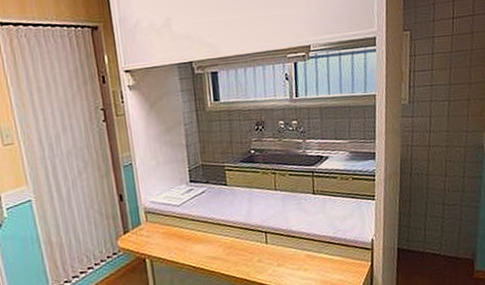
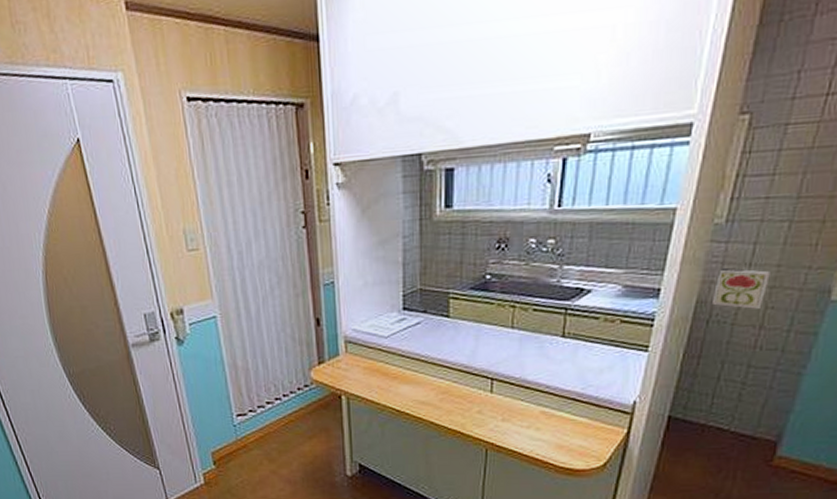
decorative tile: none [410,135,445,163] -> present [711,268,772,309]

